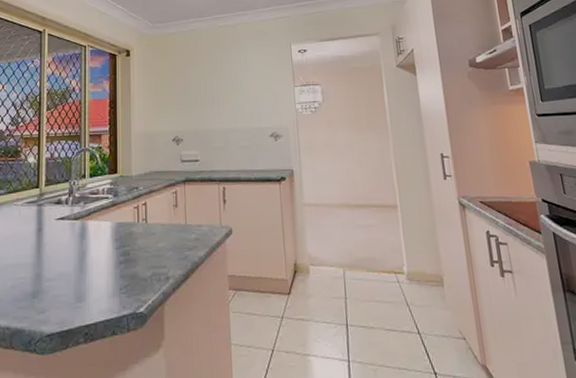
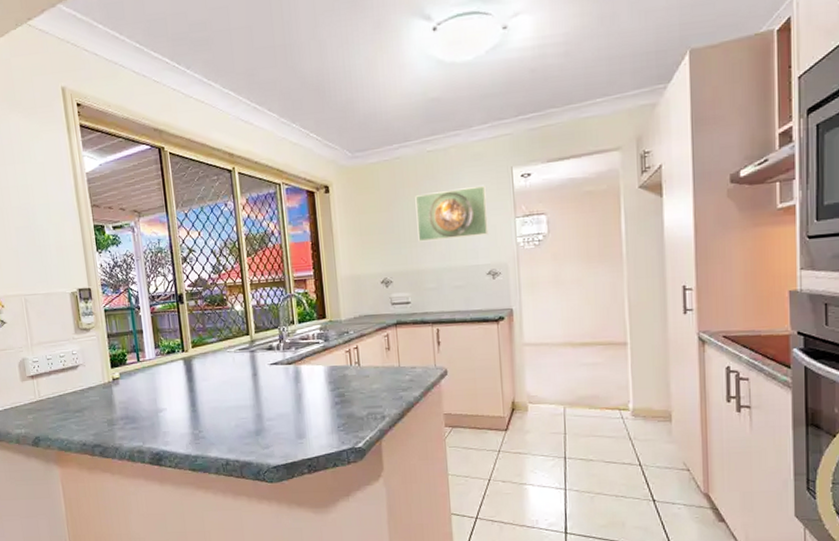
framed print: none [207,57,271,104] -> present [415,185,488,242]

